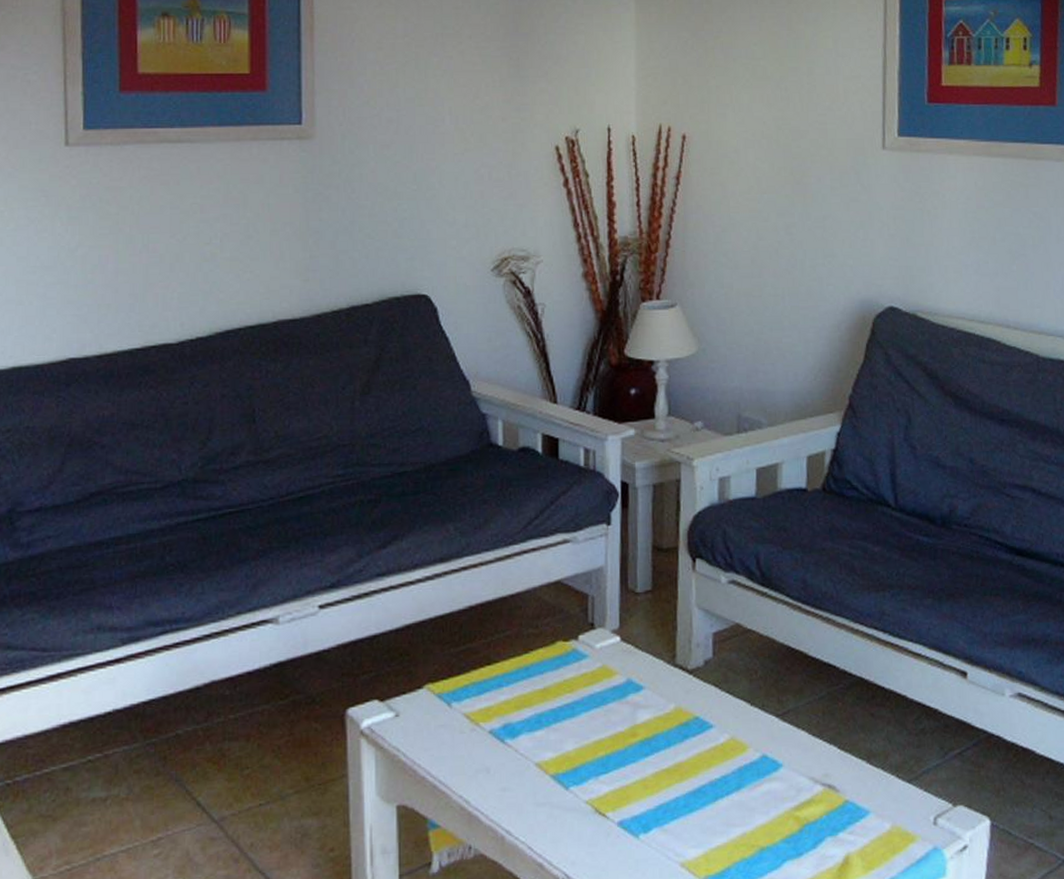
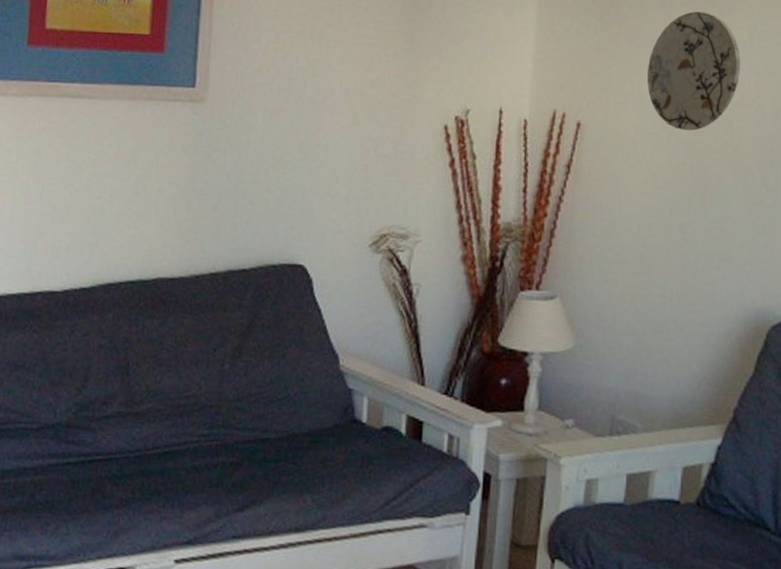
decorative plate: none [743,23,829,136] -> present [647,11,740,131]

